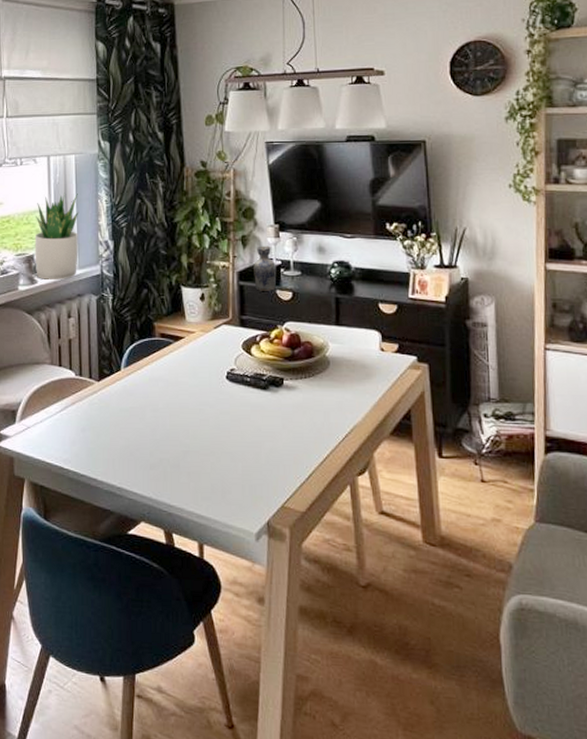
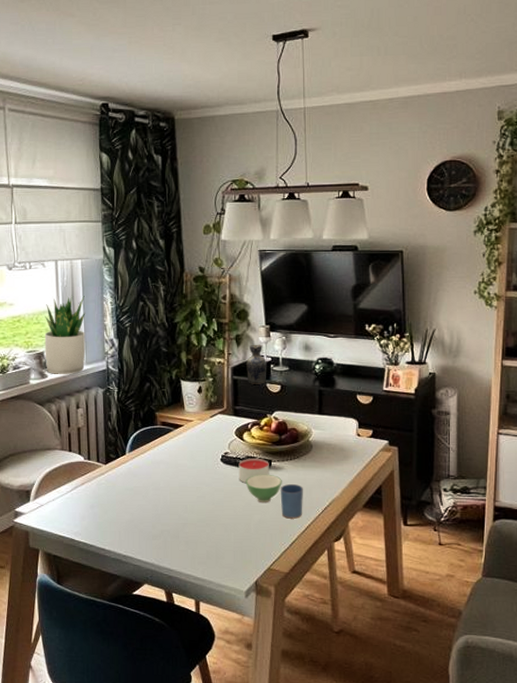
candle: none [246,375,281,404] -> present [238,458,269,483]
bowl: none [254,394,296,429] -> present [245,474,282,504]
mug: none [293,407,321,448] -> present [280,484,303,519]

